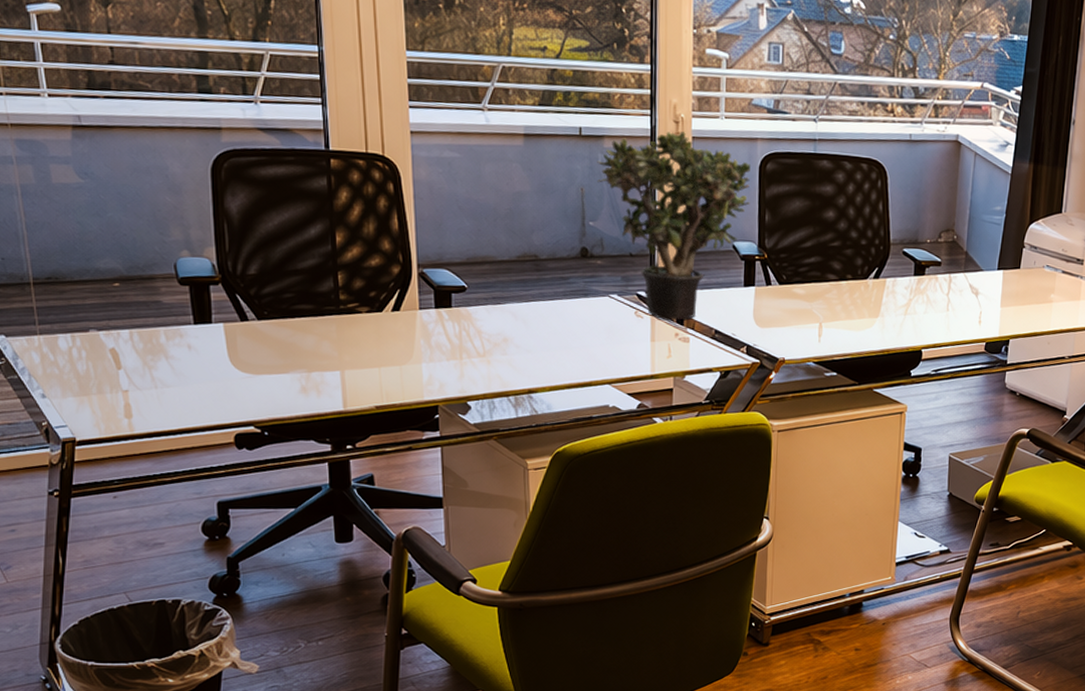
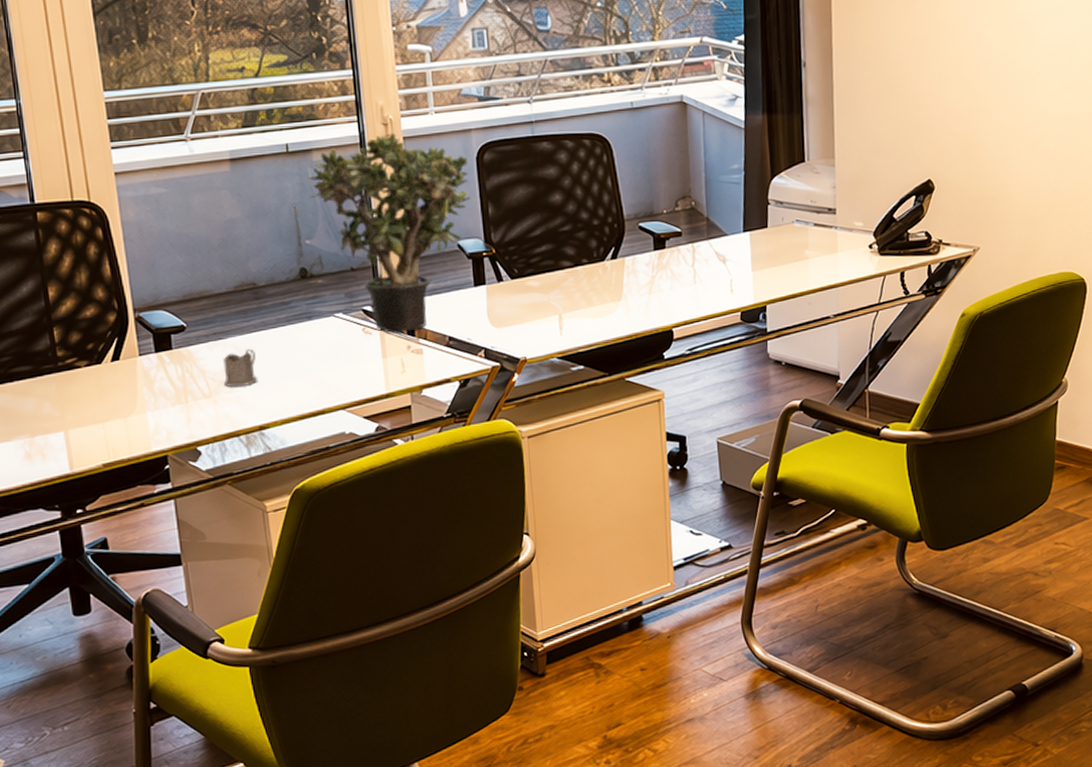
tea glass holder: none [498,316,531,350] -> present [223,348,258,387]

